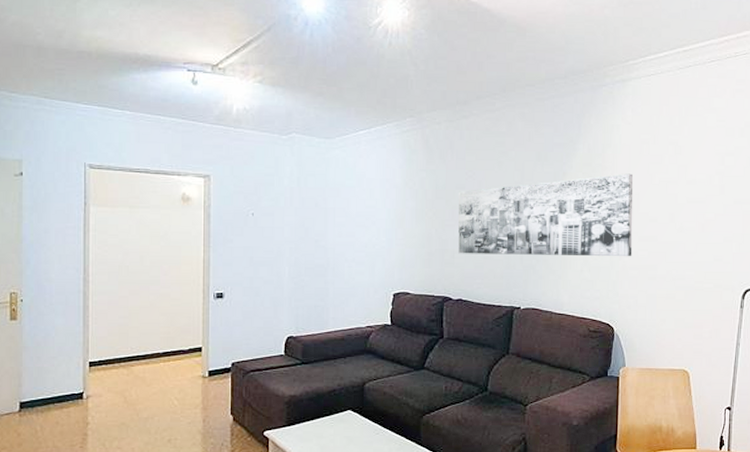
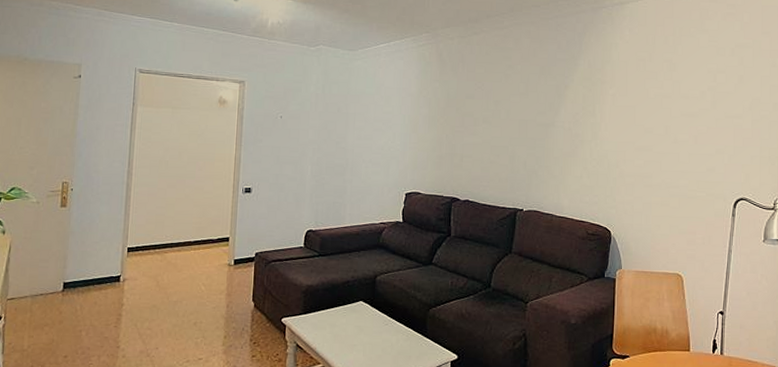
wall art: present [458,173,633,257] -> none [466,87,630,165]

